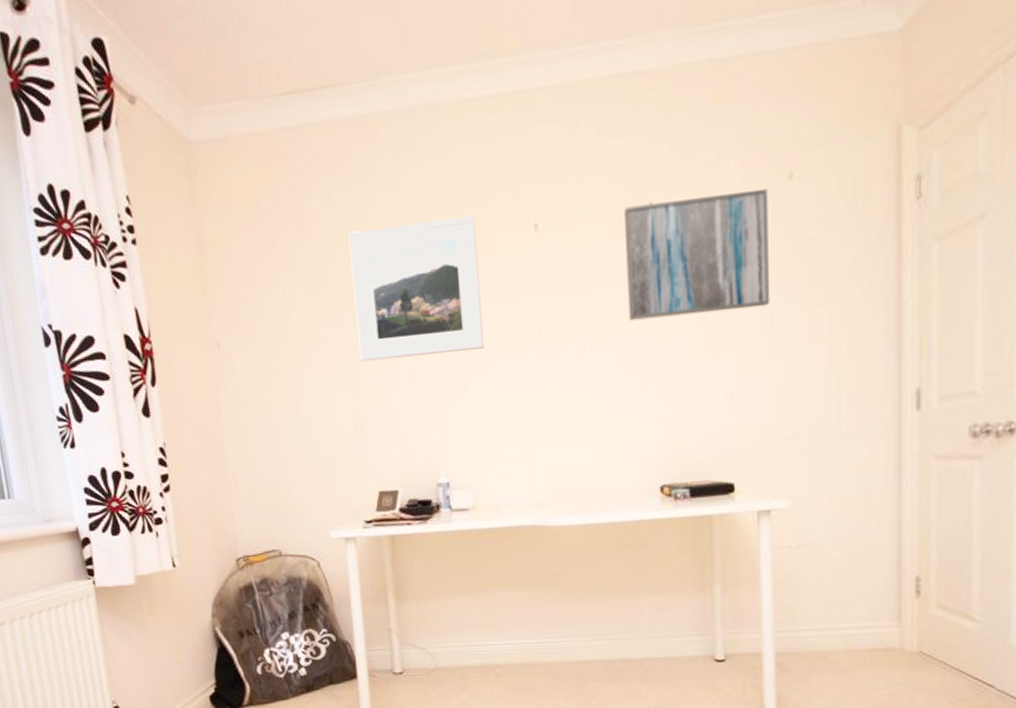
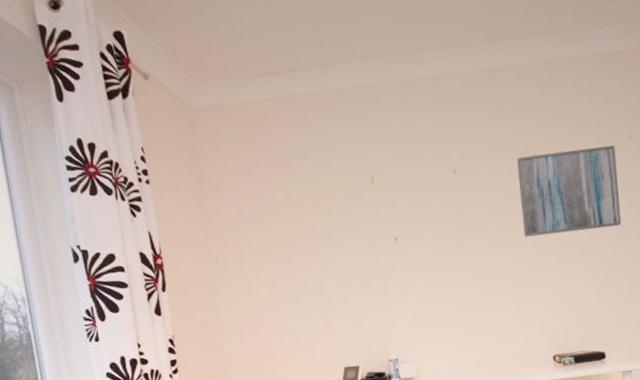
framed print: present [348,216,485,362] -> none [316,163,421,270]

